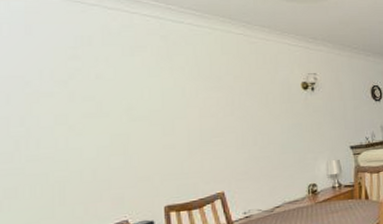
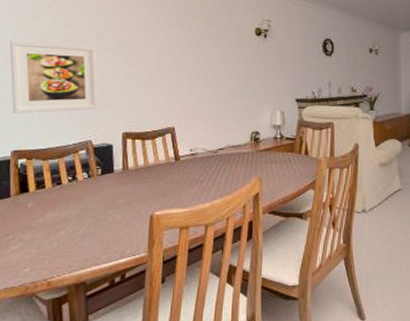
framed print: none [16,119,133,204] -> present [9,40,98,114]

